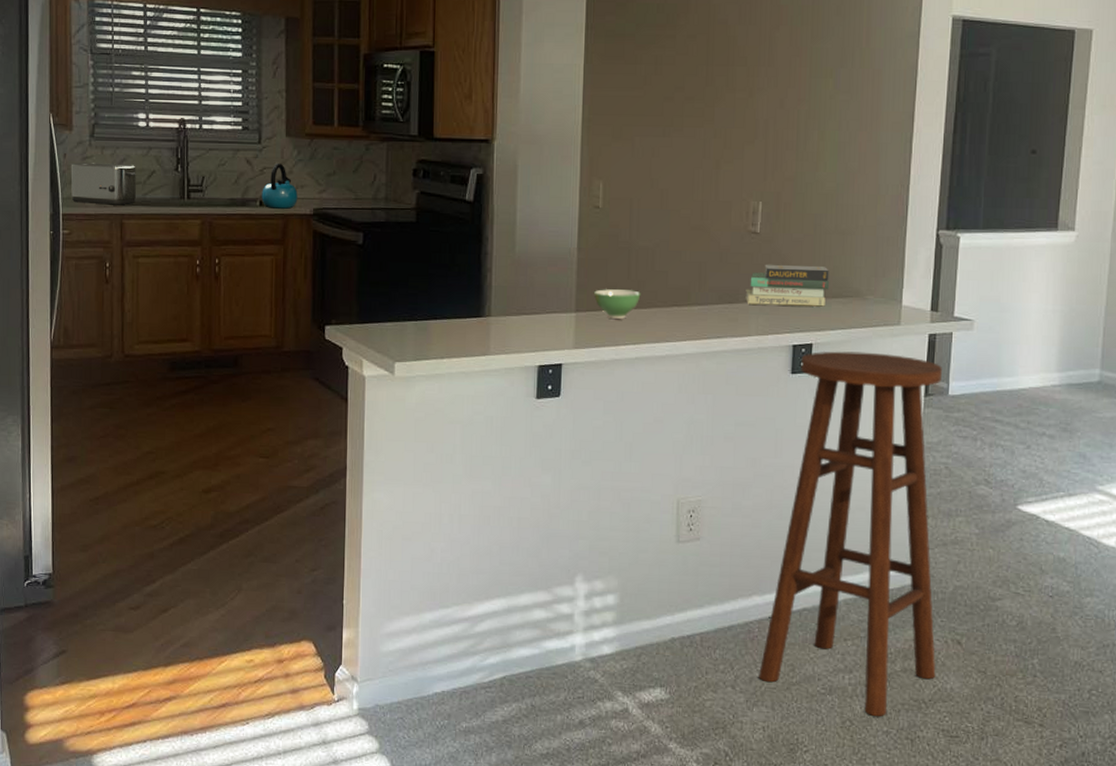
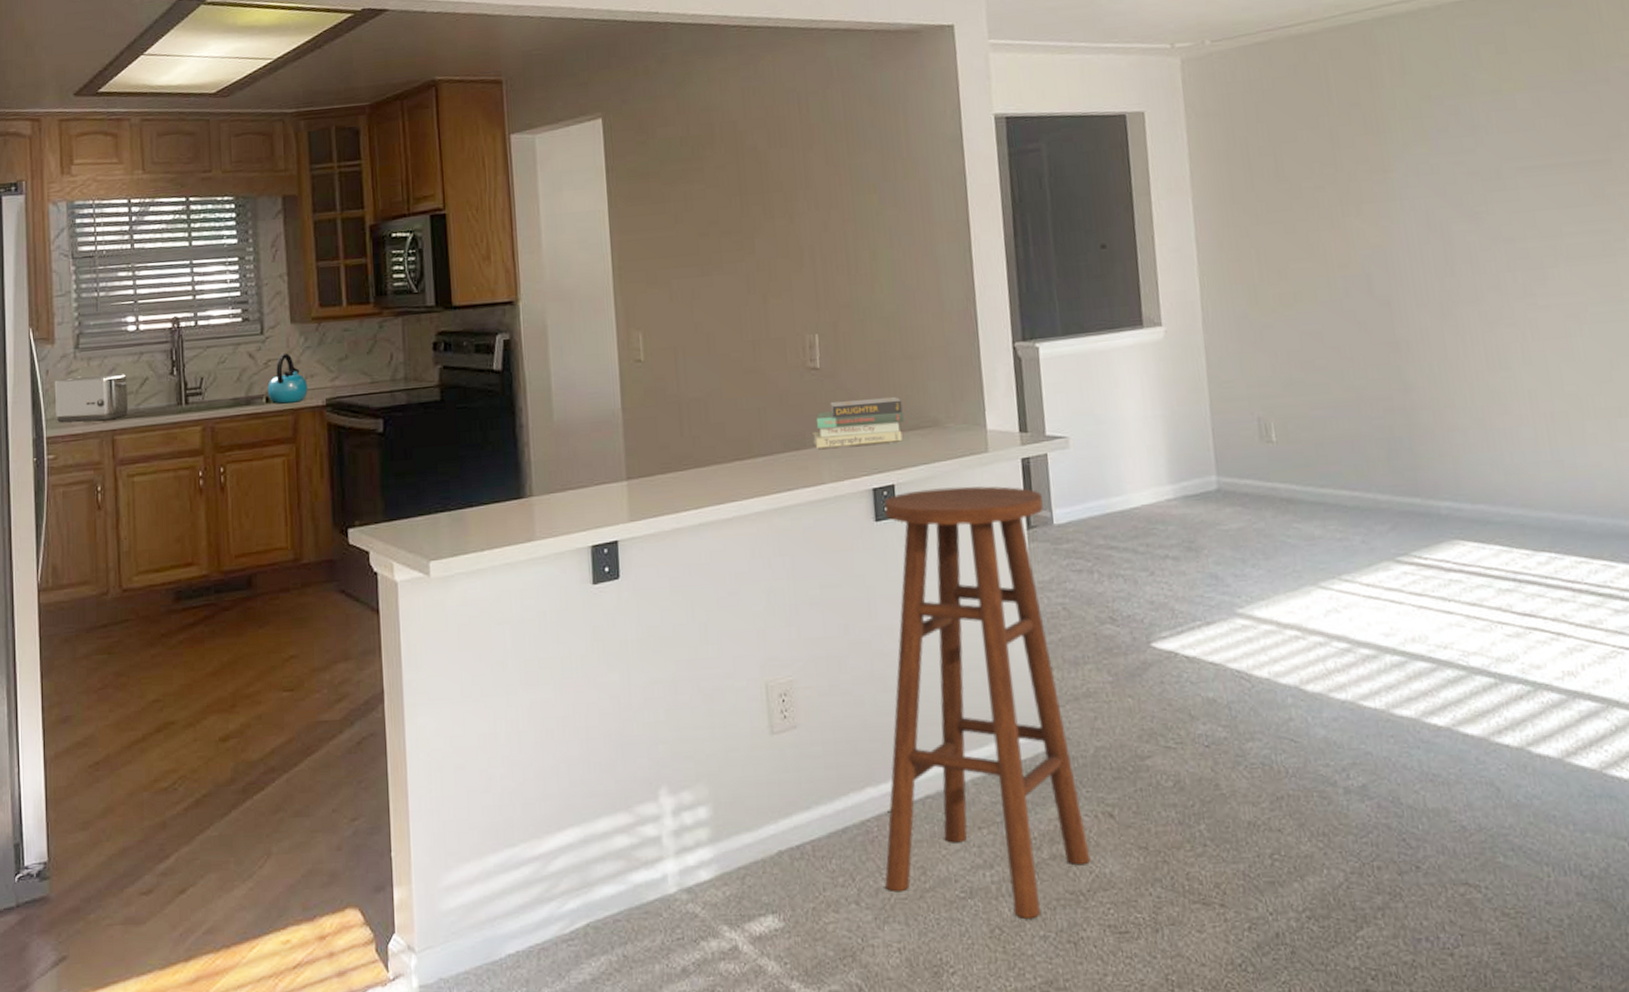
bowl: present [593,289,641,320] -> none [644,447,698,484]

